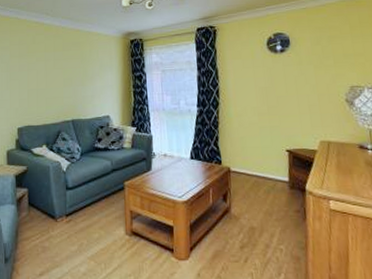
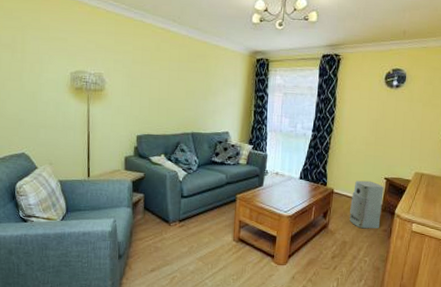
air purifier: none [252,155,291,211] -> present [349,180,384,229]

